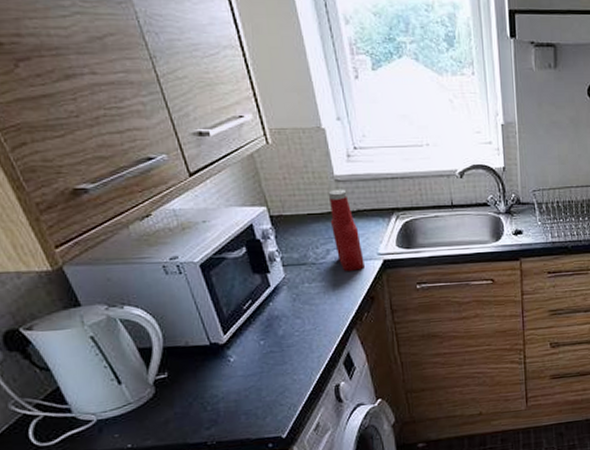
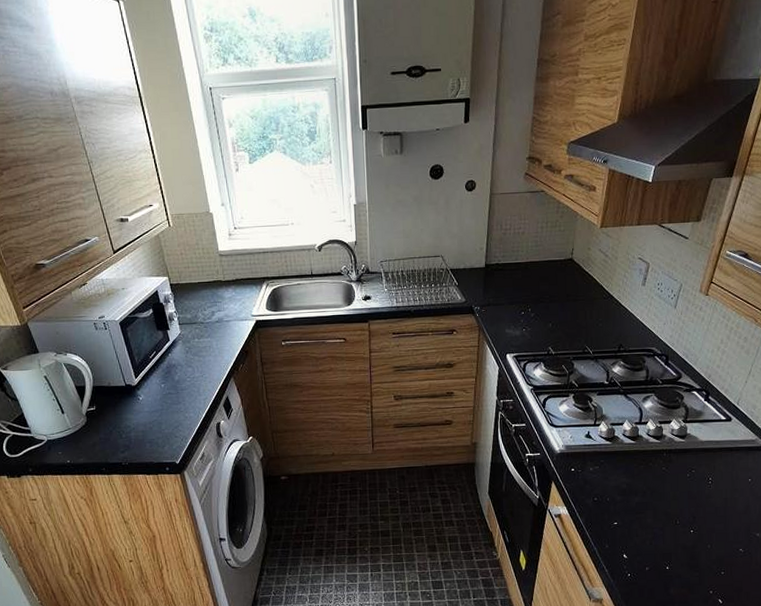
ketchup bottle: present [328,189,364,272] -> none [214,262,241,330]

